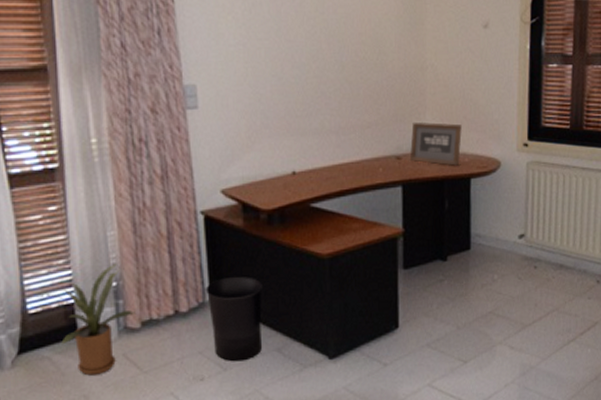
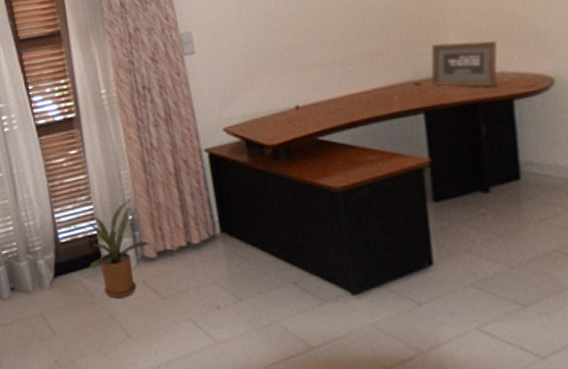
waste bin: present [205,276,263,362] -> none [215,210,277,293]

